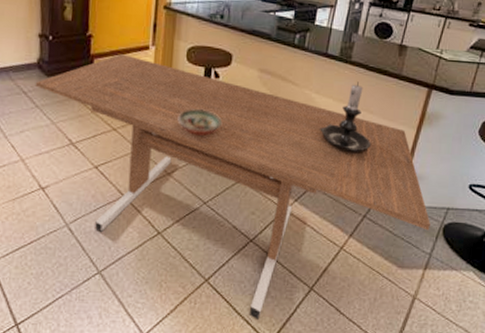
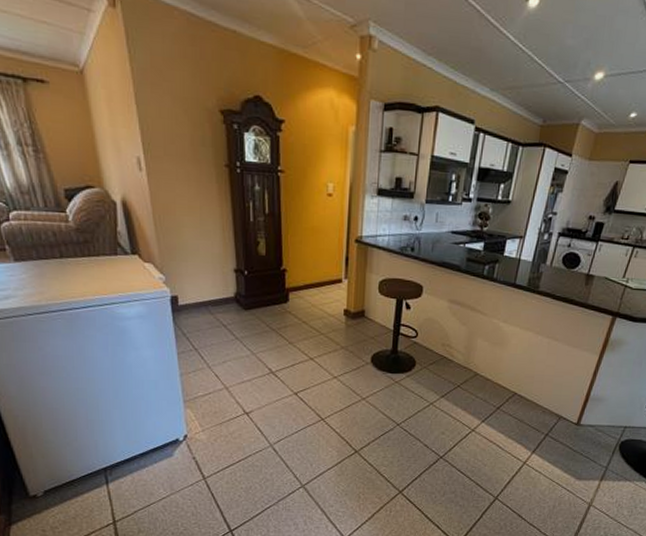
dining table: present [35,54,430,320] -> none [233,287,608,525]
decorative bowl: present [177,109,222,136] -> none [371,339,413,363]
candle holder: present [320,81,371,154] -> none [506,310,555,378]

